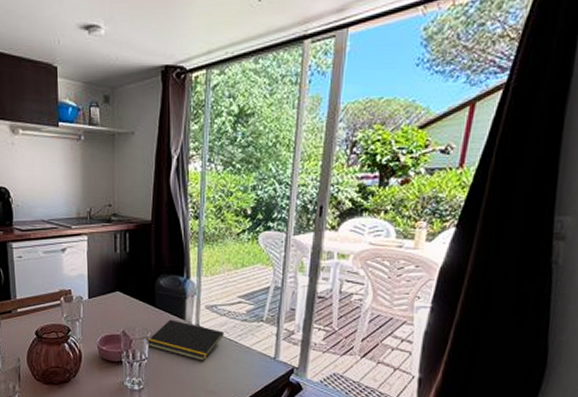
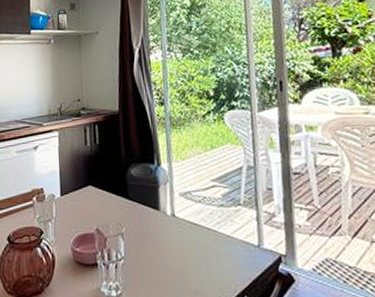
notepad: present [146,319,224,361] -> none [121,211,202,256]

